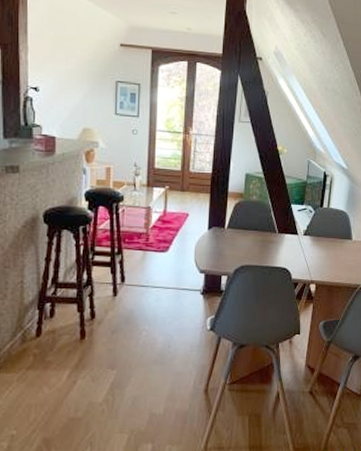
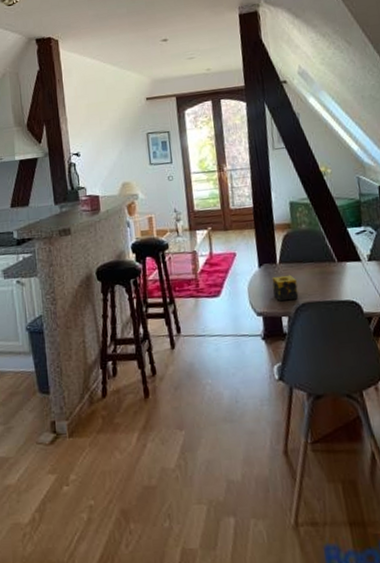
candle: none [218,239,240,262] -> present [272,274,299,302]

